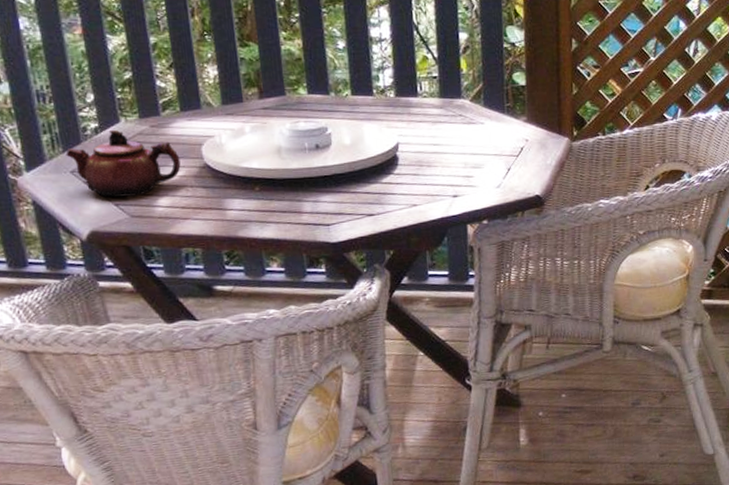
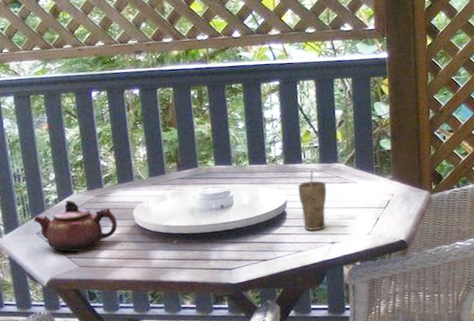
cup: none [412,105,448,180] -> present [297,170,327,231]

